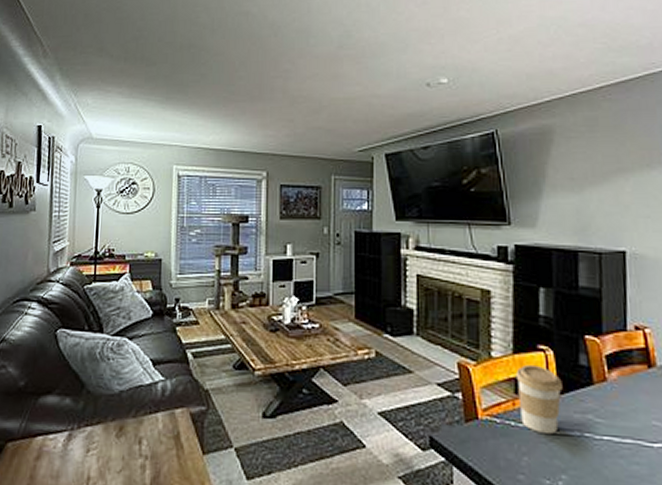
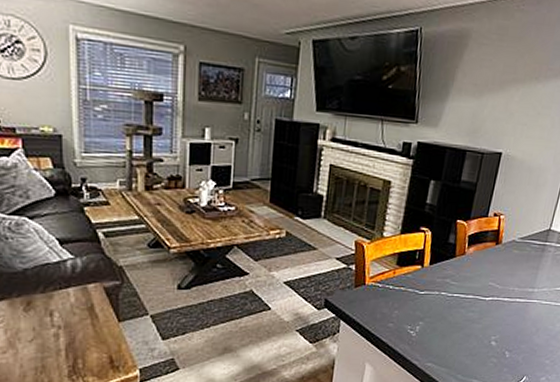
coffee cup: present [515,365,563,434] -> none [398,243,434,293]

